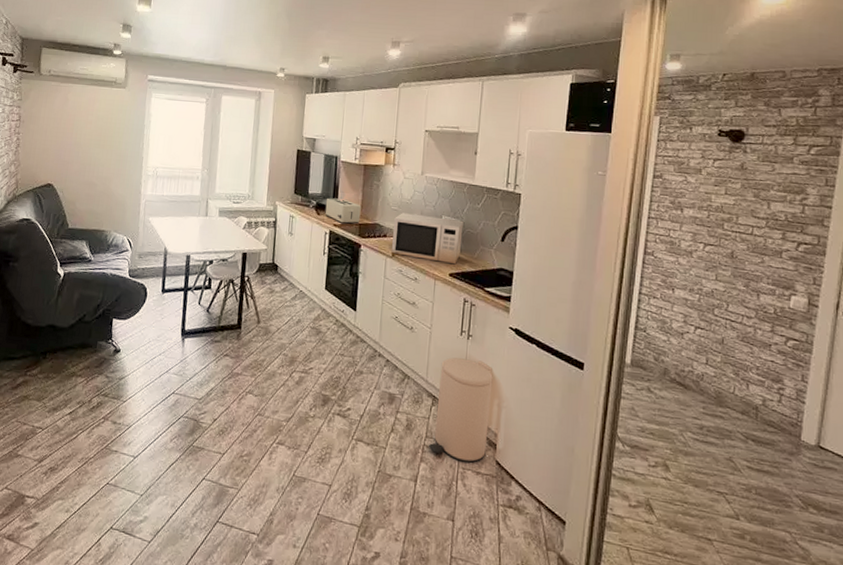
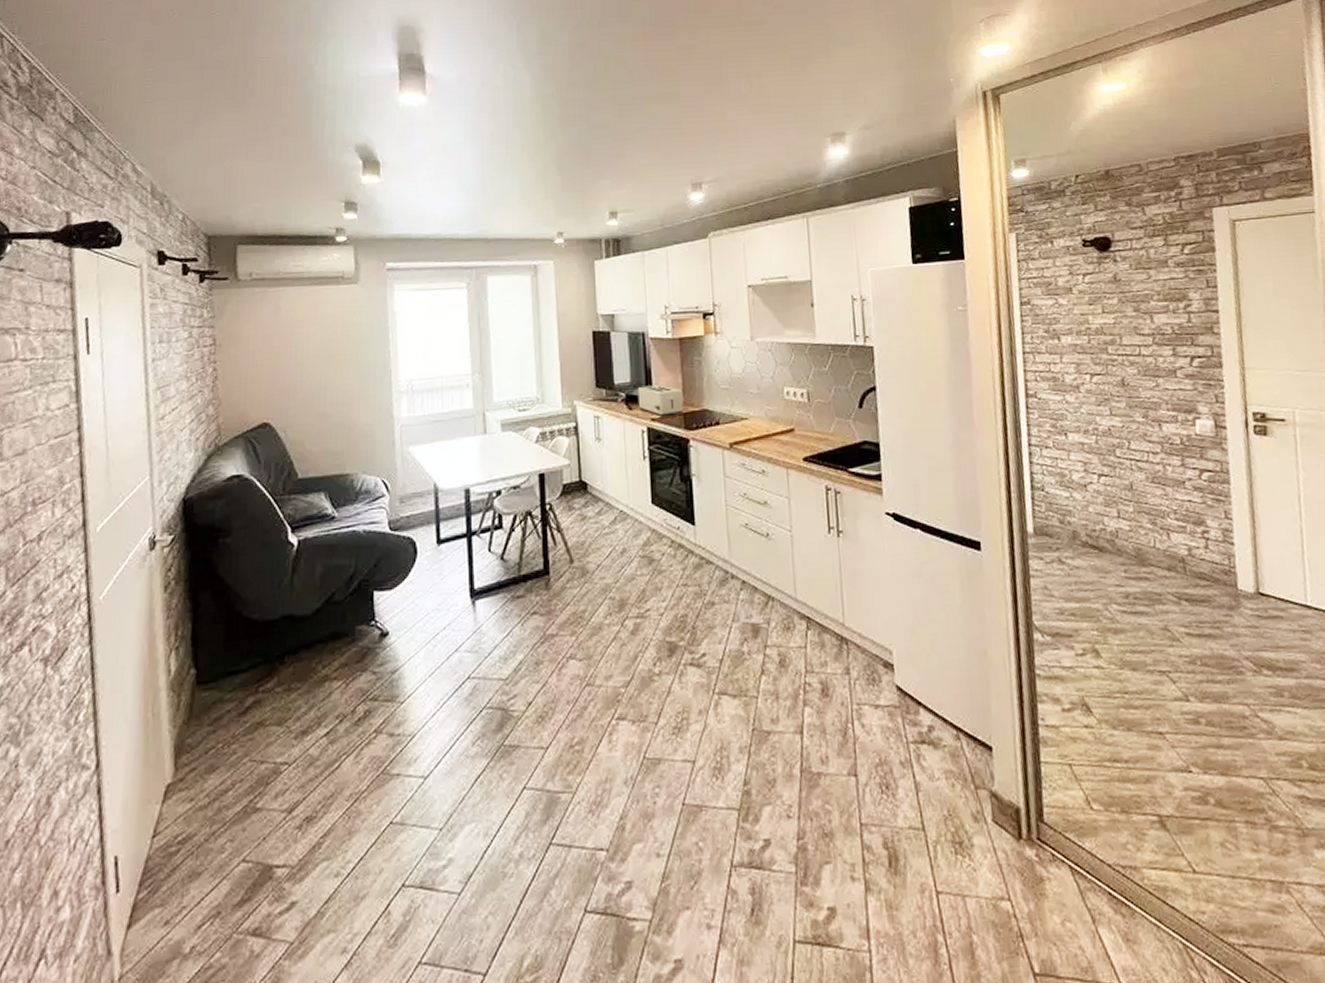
microwave: present [391,213,464,265] -> none [726,389,813,446]
pedal bin: present [429,357,493,464] -> none [810,561,882,697]

